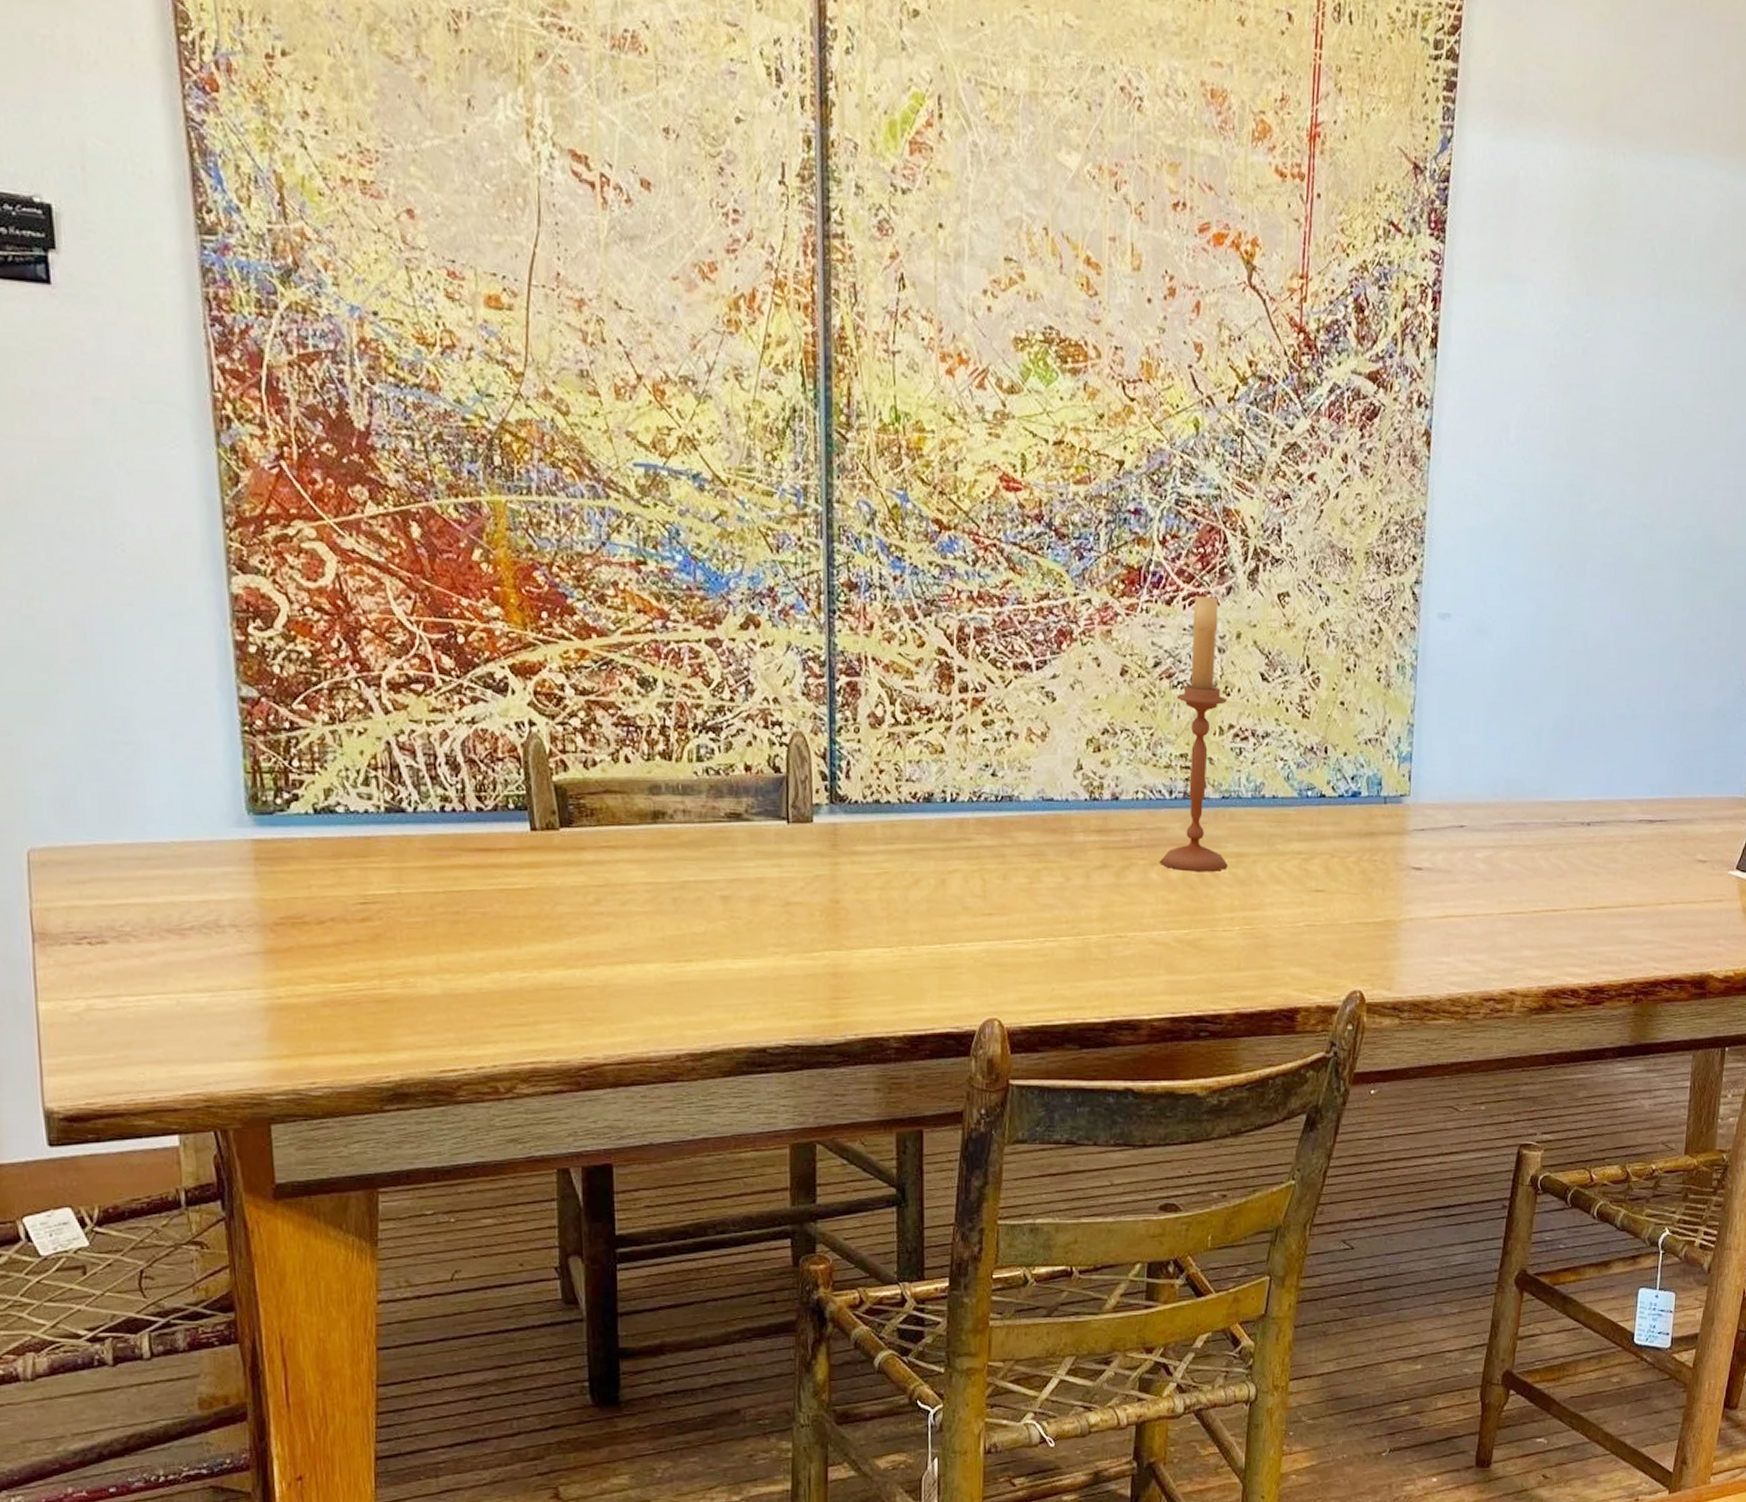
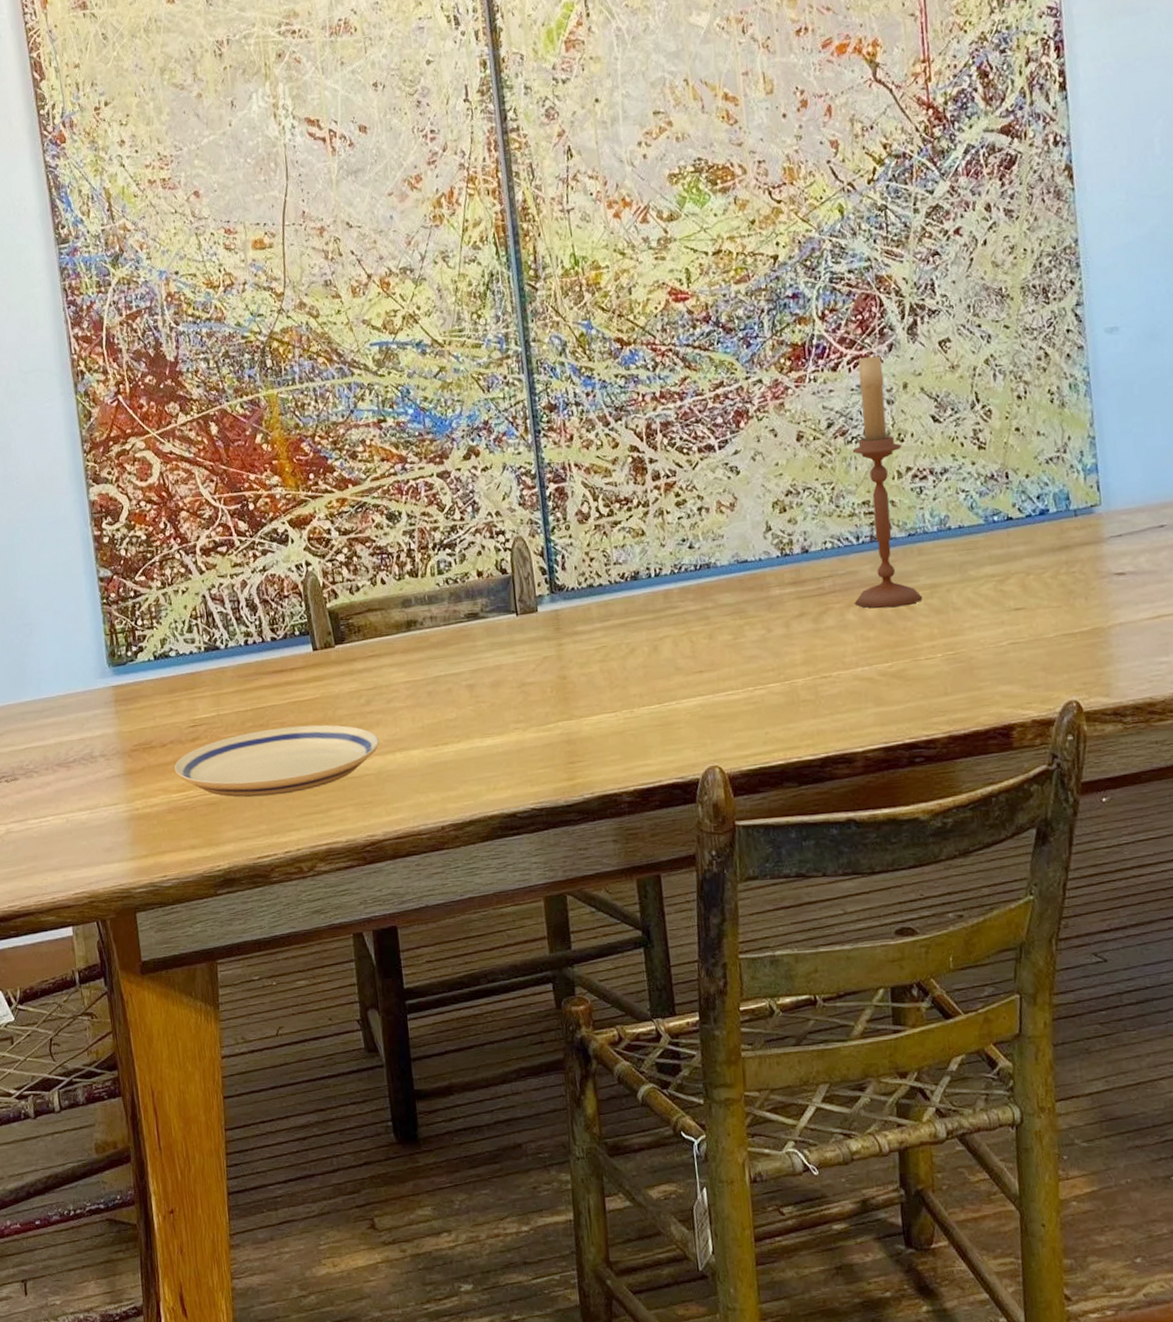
plate: none [334,918,607,999] -> present [174,724,379,797]

